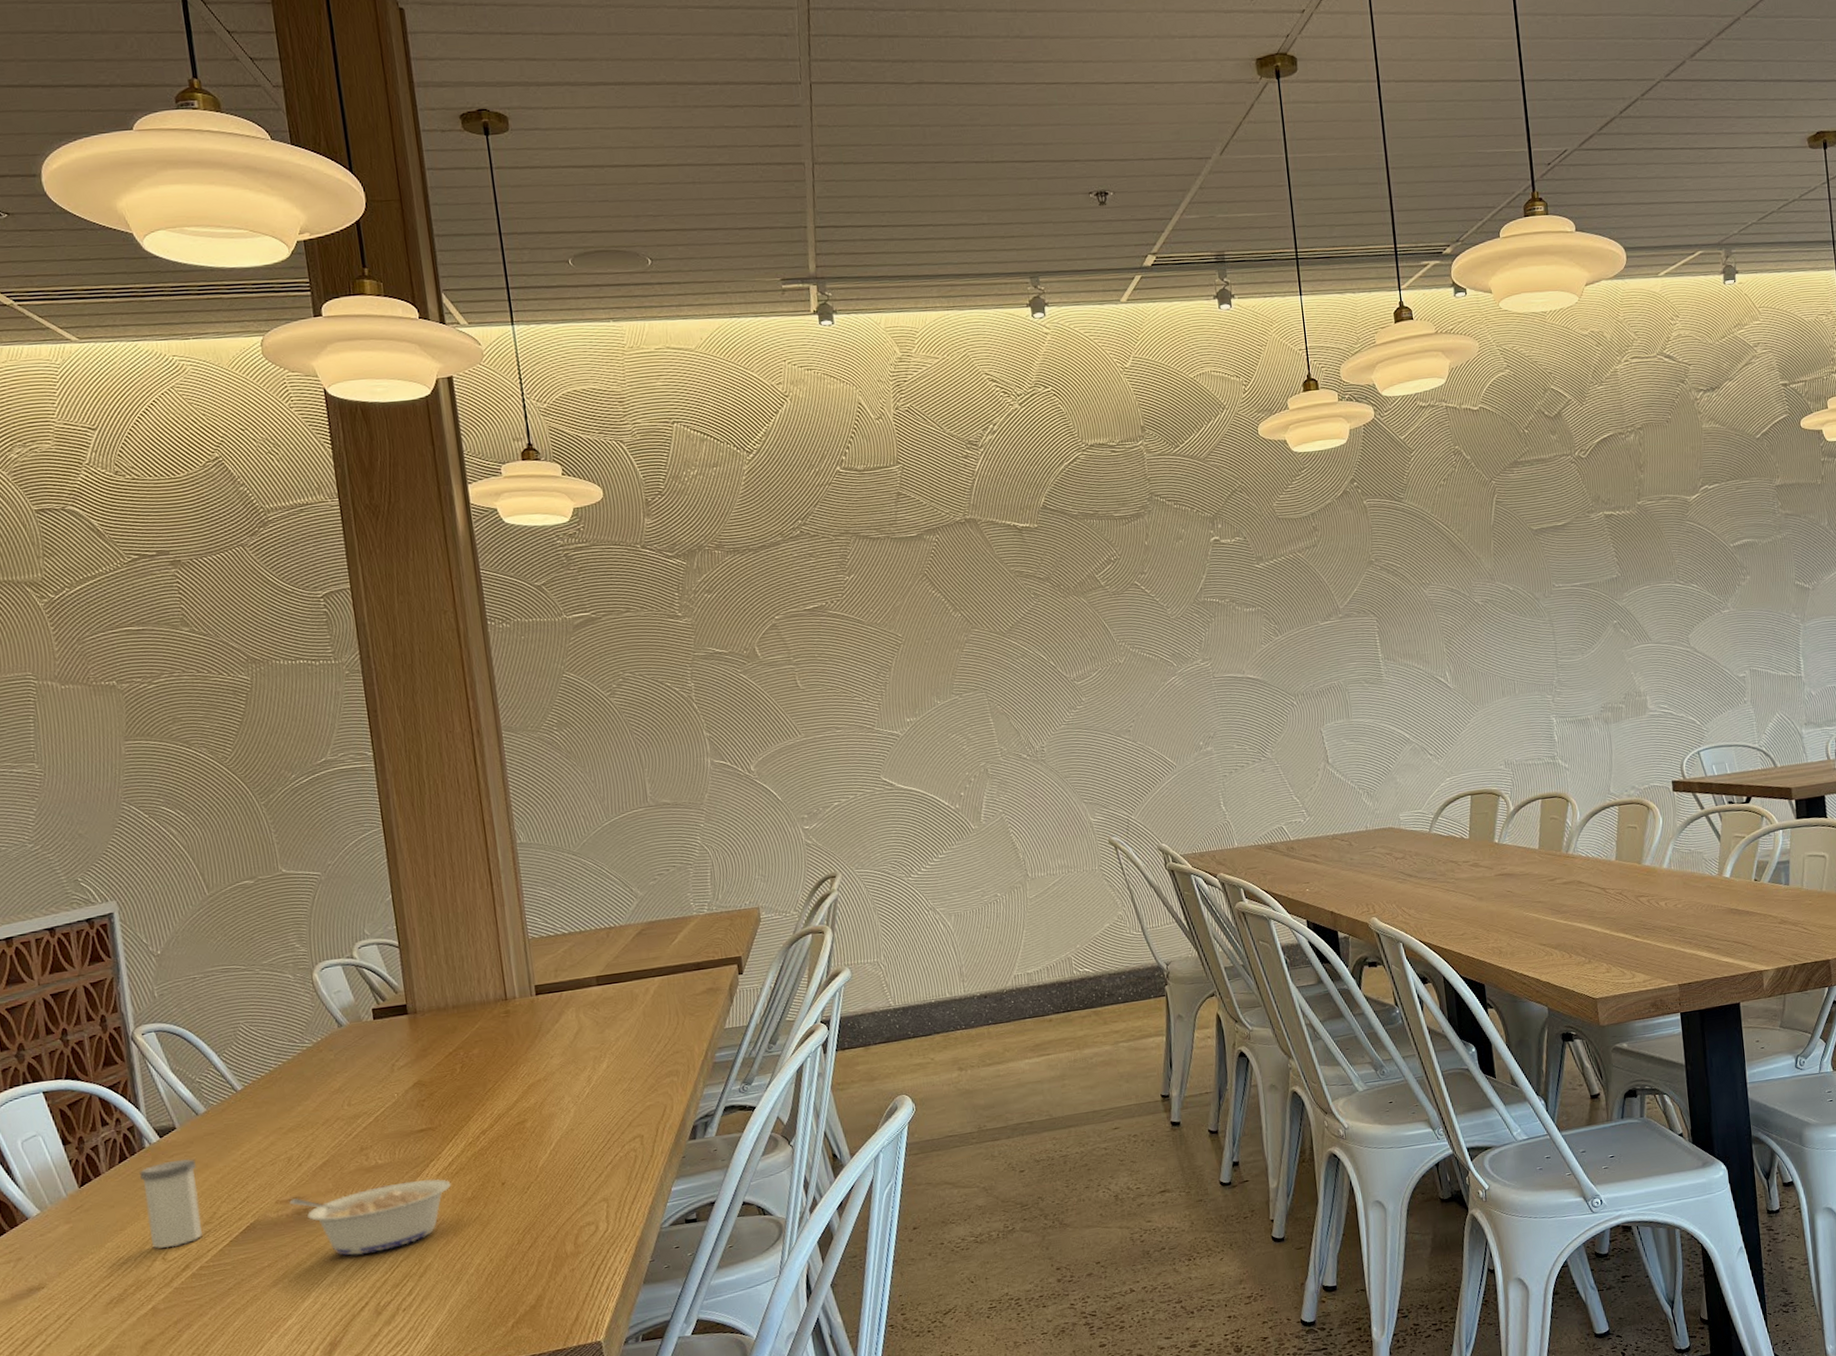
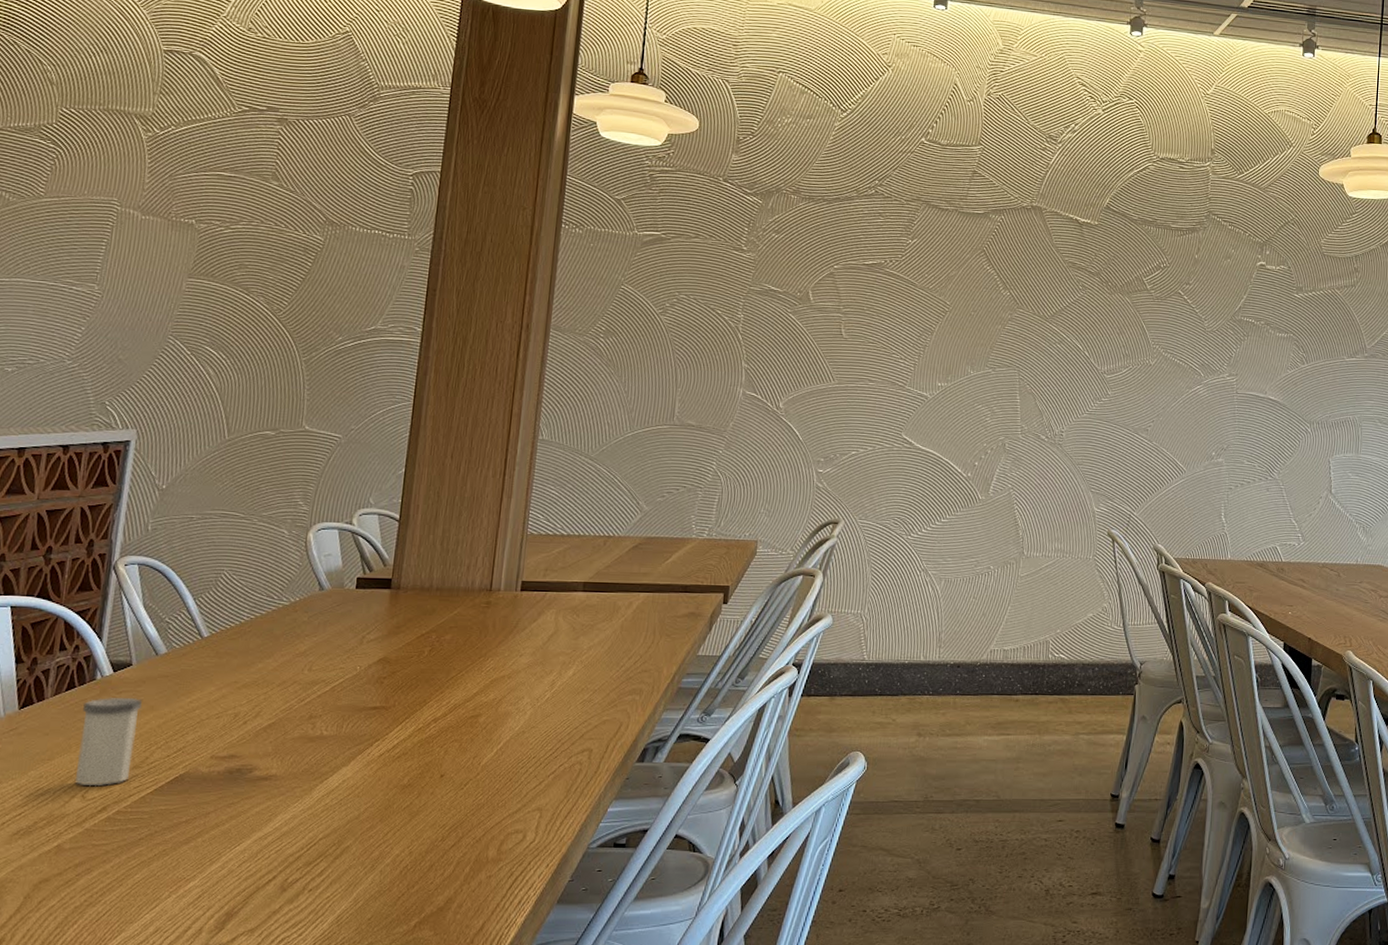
legume: present [289,1179,452,1256] -> none [224,756,391,826]

